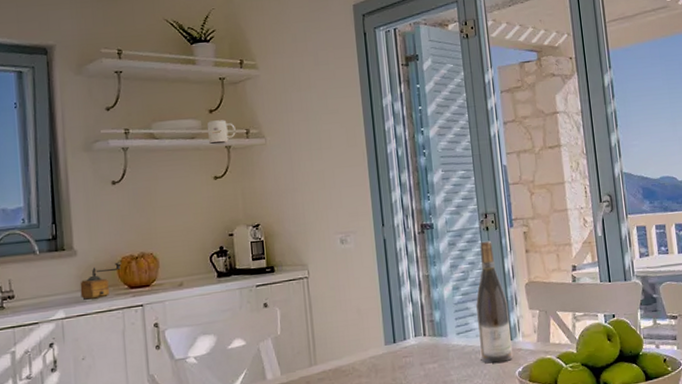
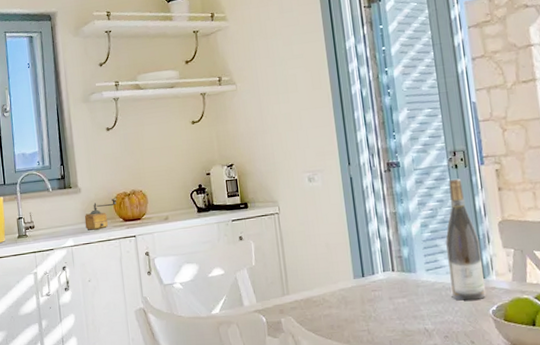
mug: present [207,120,236,145] -> none [184,69,210,93]

